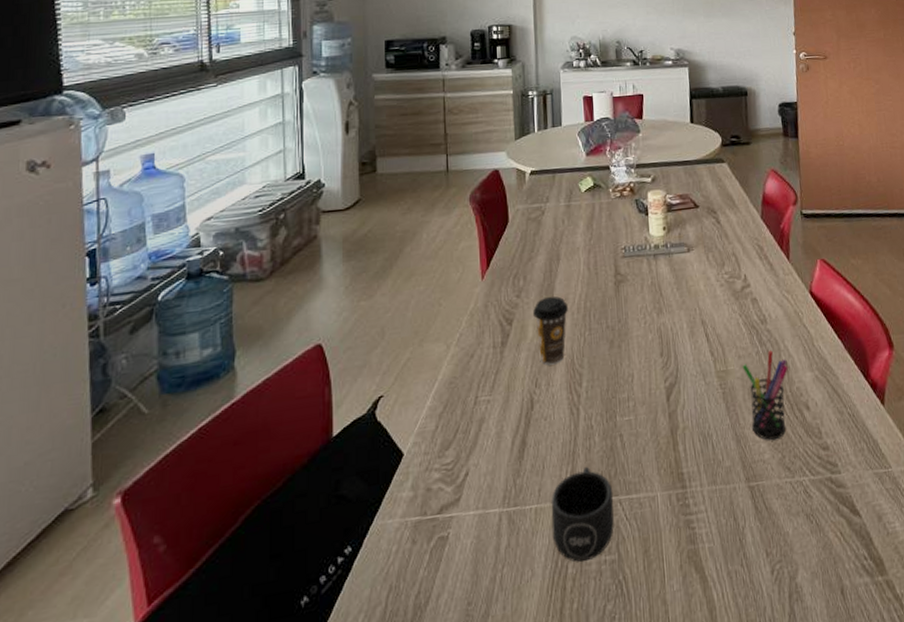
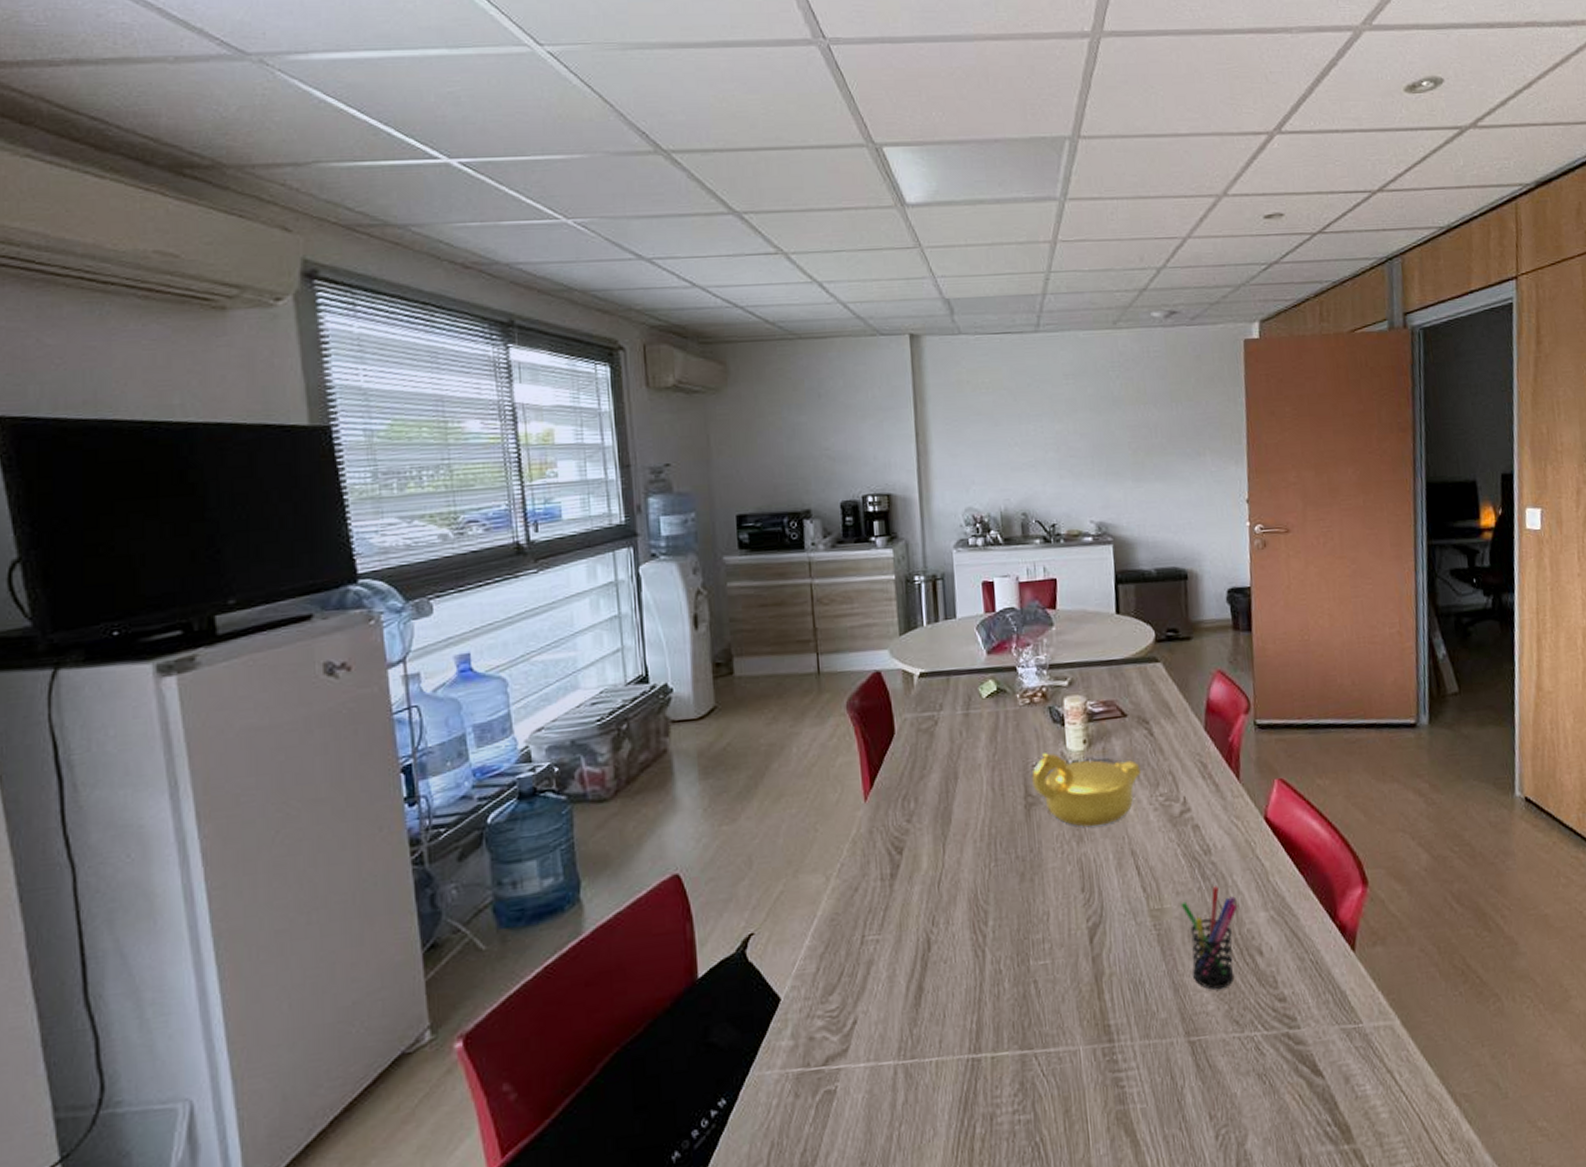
coffee cup: present [533,295,569,365] -> none [927,820,970,901]
mug: present [551,466,614,562] -> none [954,1015,1029,1121]
teapot: none [621,238,710,301] -> present [1032,753,1141,827]

